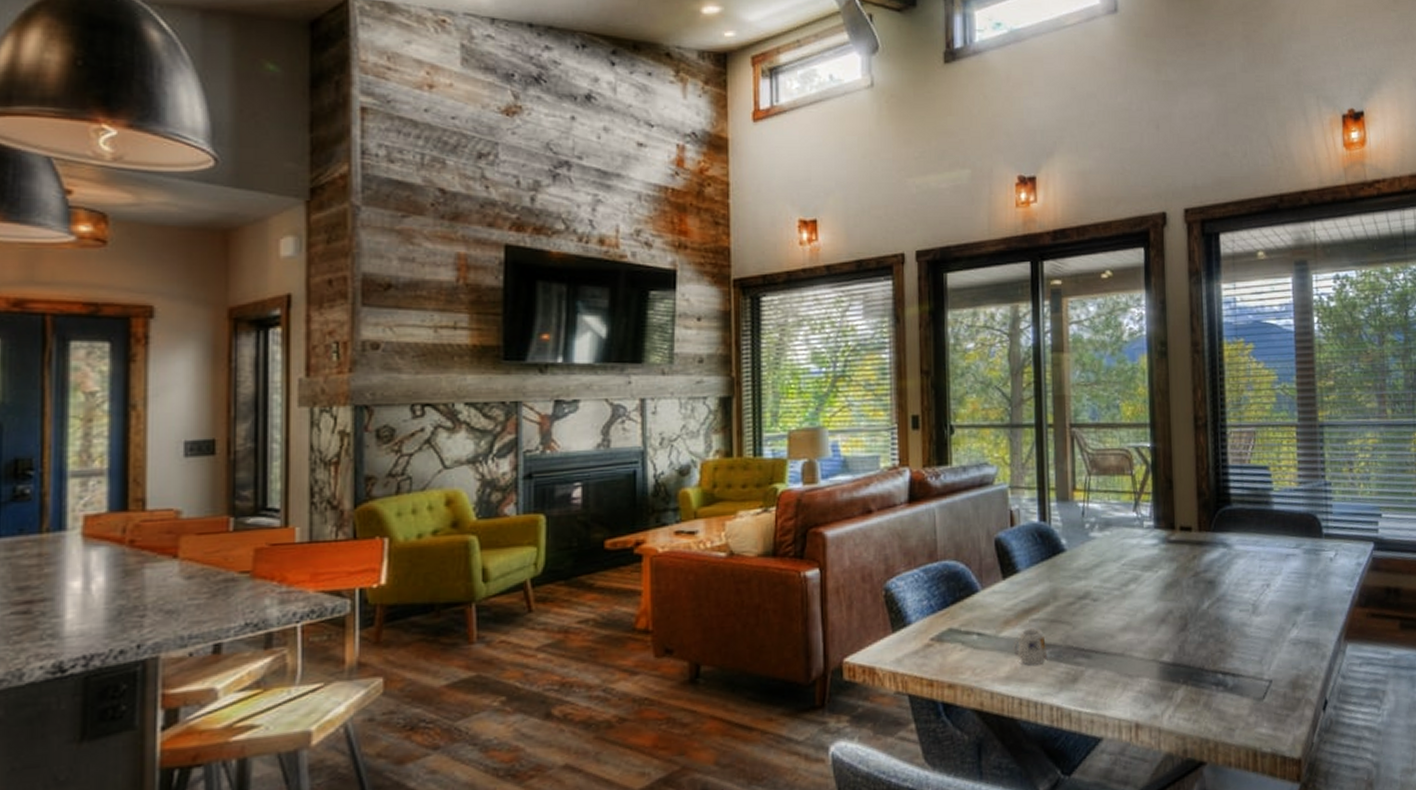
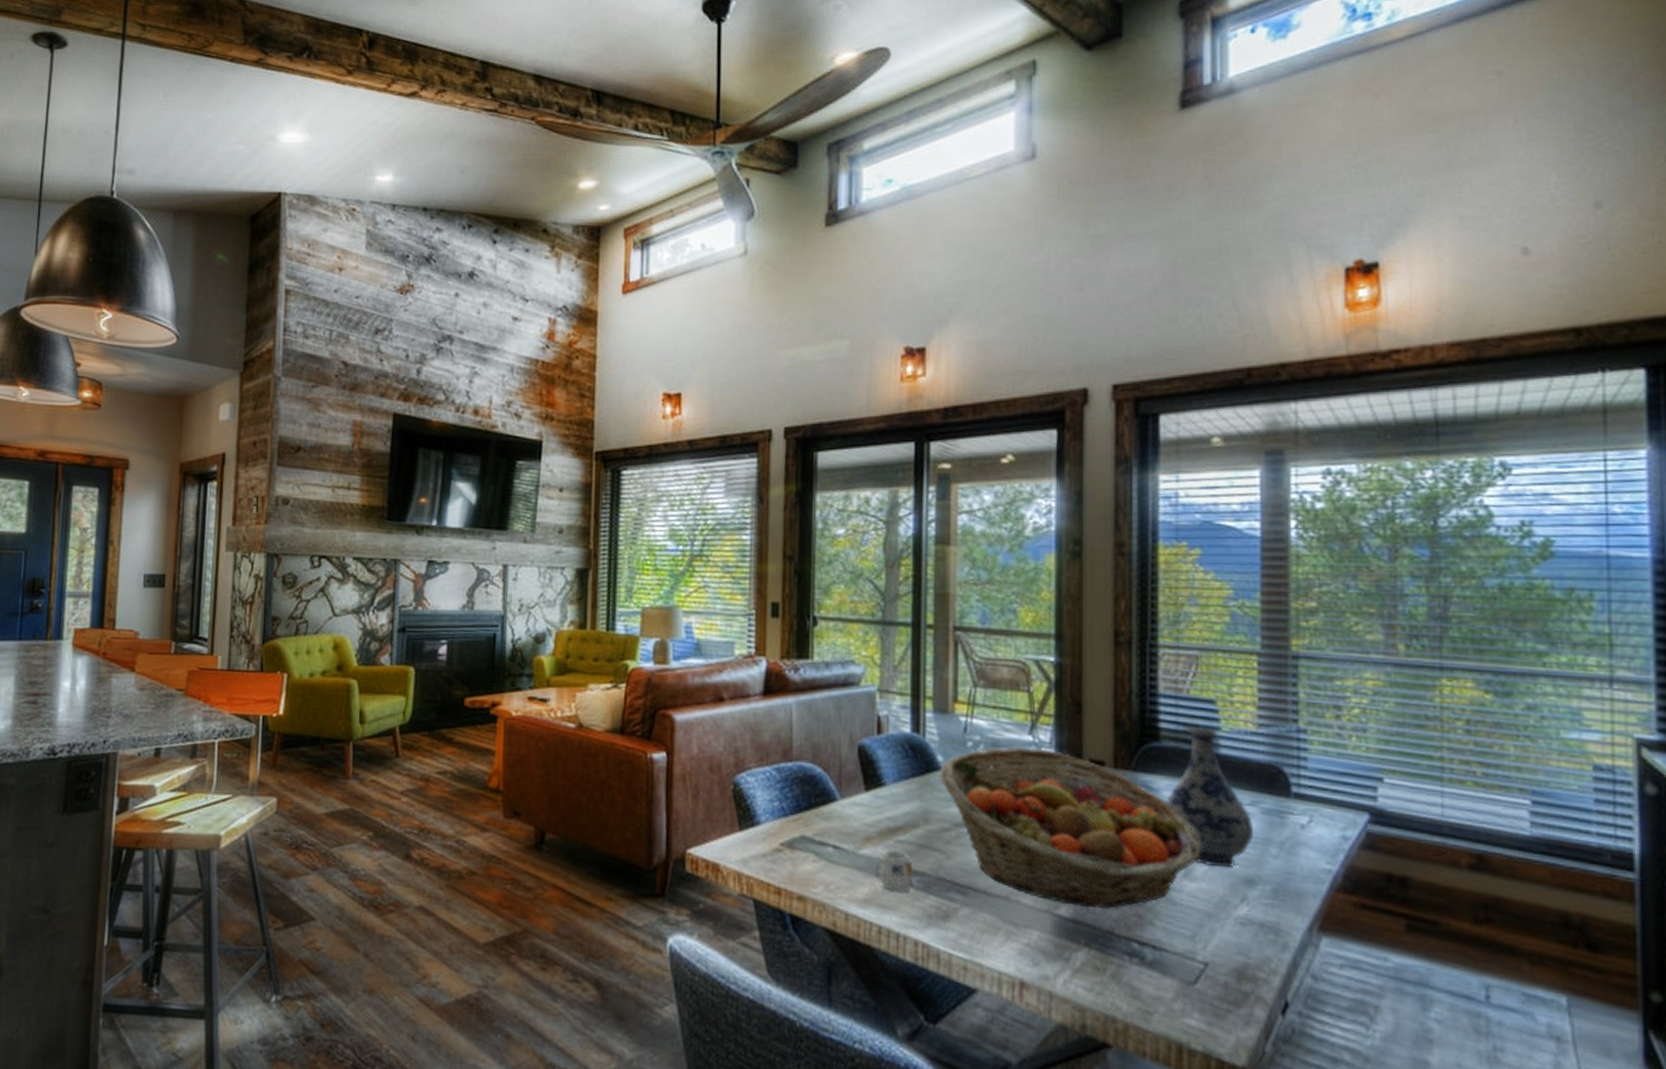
fruit basket: none [1064,522,1263,652] -> present [939,747,1201,909]
vase: none [1237,490,1299,601] -> present [1166,727,1254,868]

